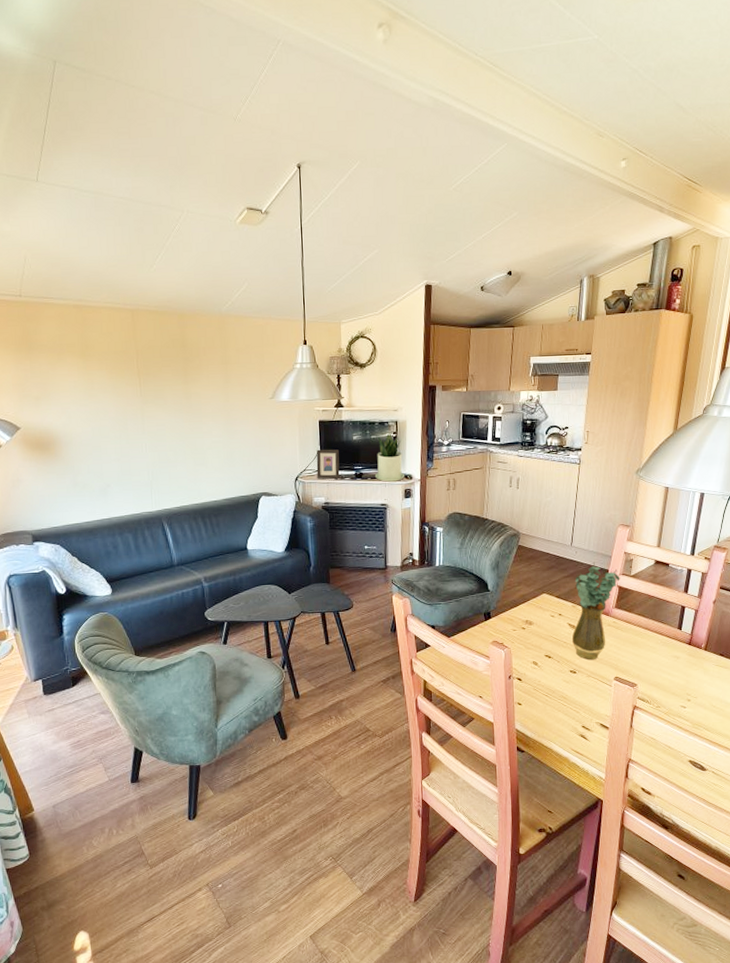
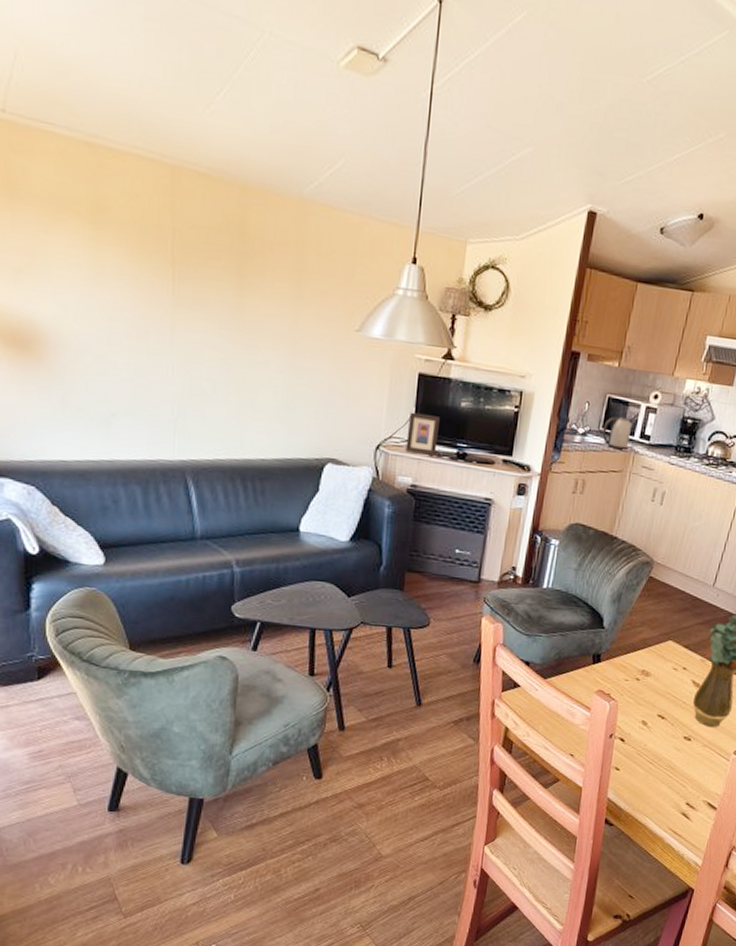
planter: present [374,433,405,482] -> none [482,406,524,472]
kettle: none [462,427,485,452] -> present [602,416,633,451]

